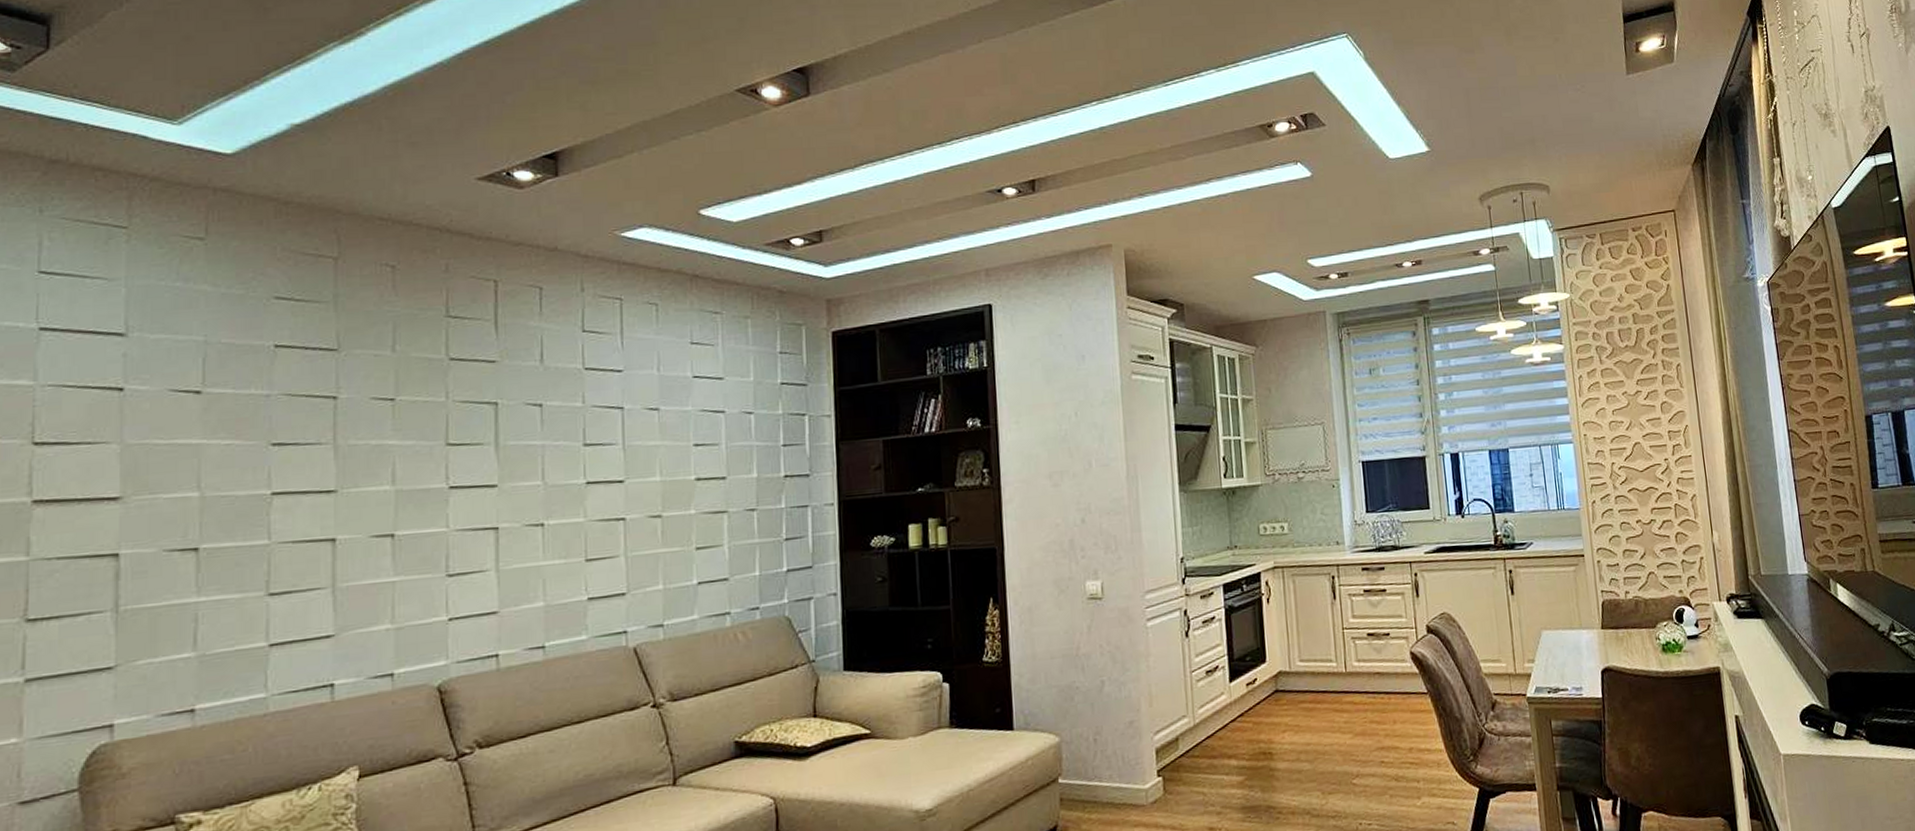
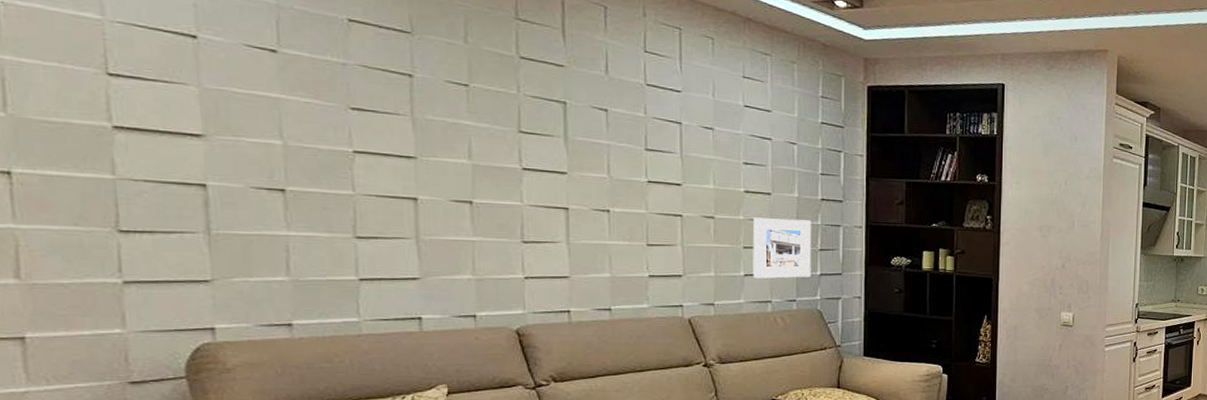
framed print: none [706,504,776,586] -> present [752,218,812,279]

